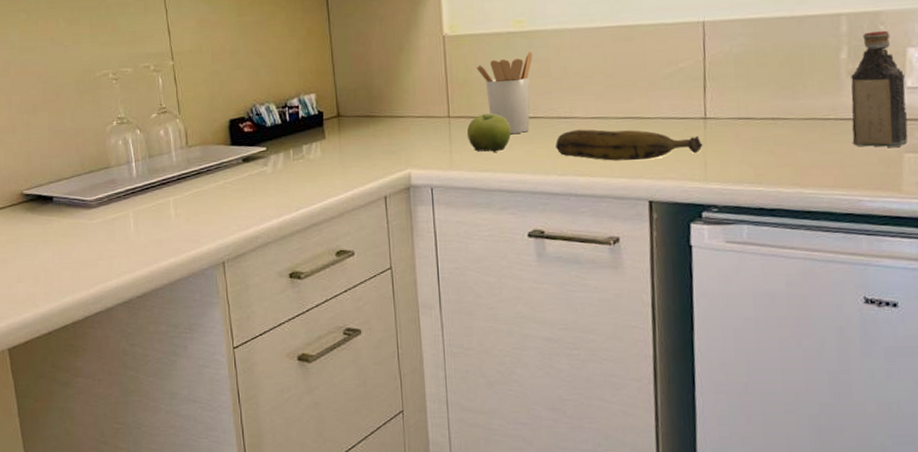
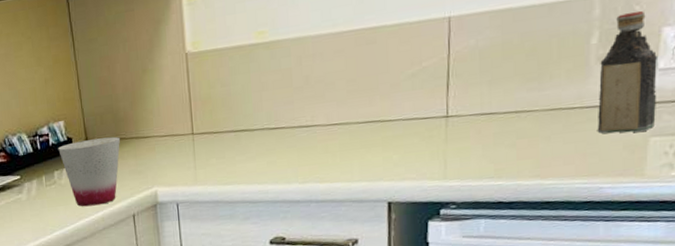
cup: none [308,114,374,185] -> present [58,136,121,207]
fruit: present [467,113,511,152] -> none [211,127,254,166]
utensil holder: present [476,51,533,133] -> none [219,62,275,146]
banana: present [555,129,703,161] -> none [297,133,444,166]

